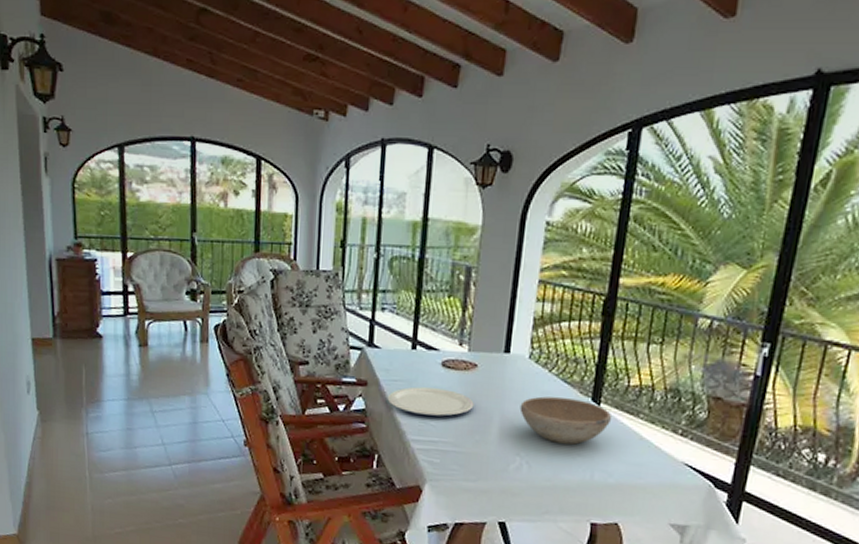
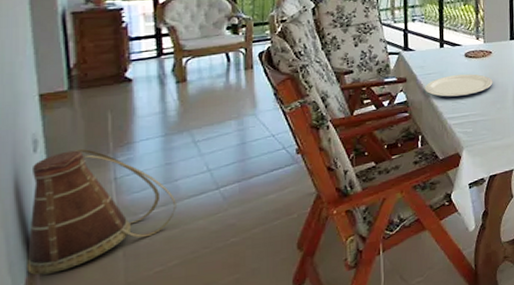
basket: none [22,398,135,510] -> present [27,149,176,275]

